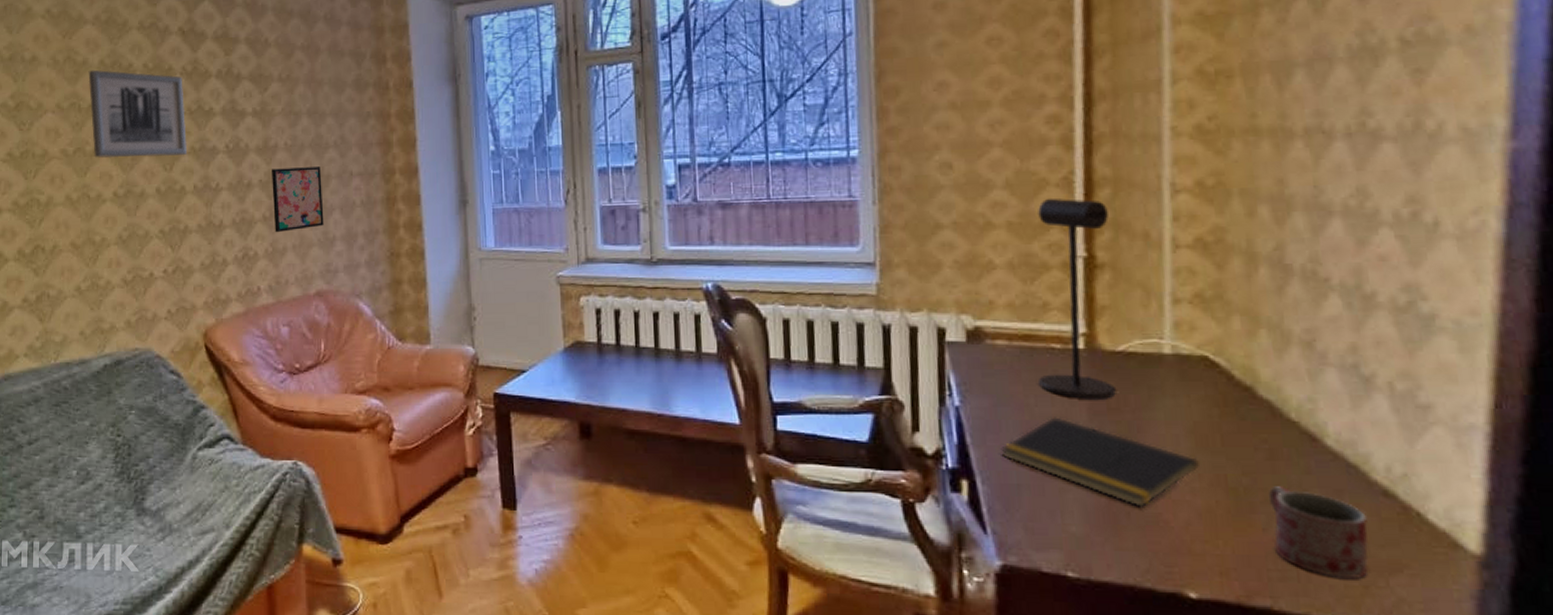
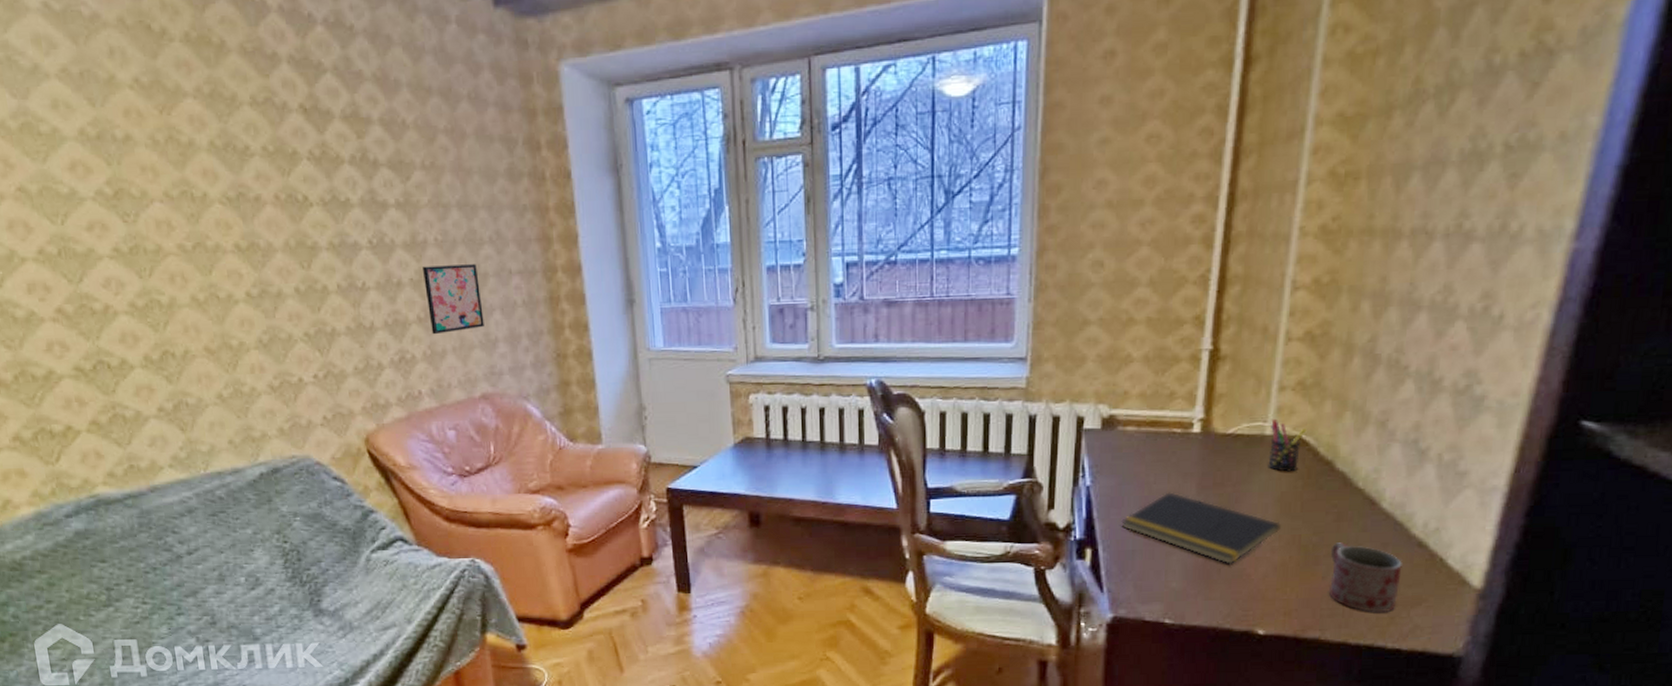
wall art: present [88,69,187,158] -> none [197,152,325,255]
desk lamp: present [1037,199,1116,399] -> none [1159,295,1236,476]
pen holder: none [1168,335,1215,398] -> present [1268,418,1307,472]

